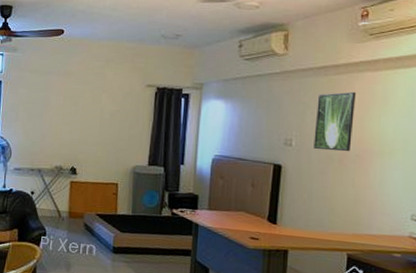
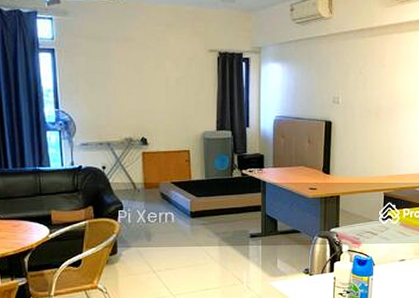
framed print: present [313,91,357,152] -> none [356,52,387,106]

